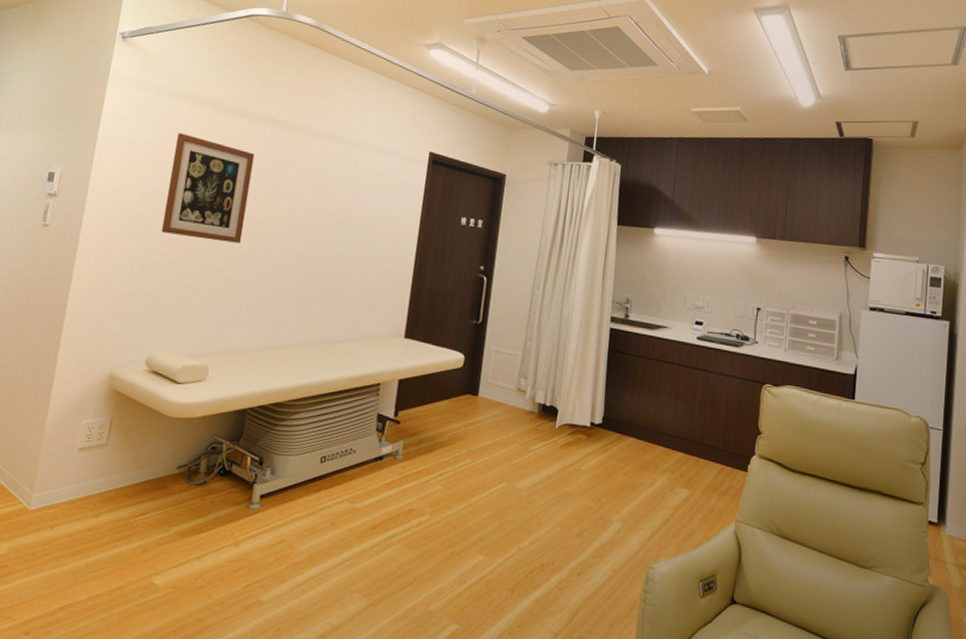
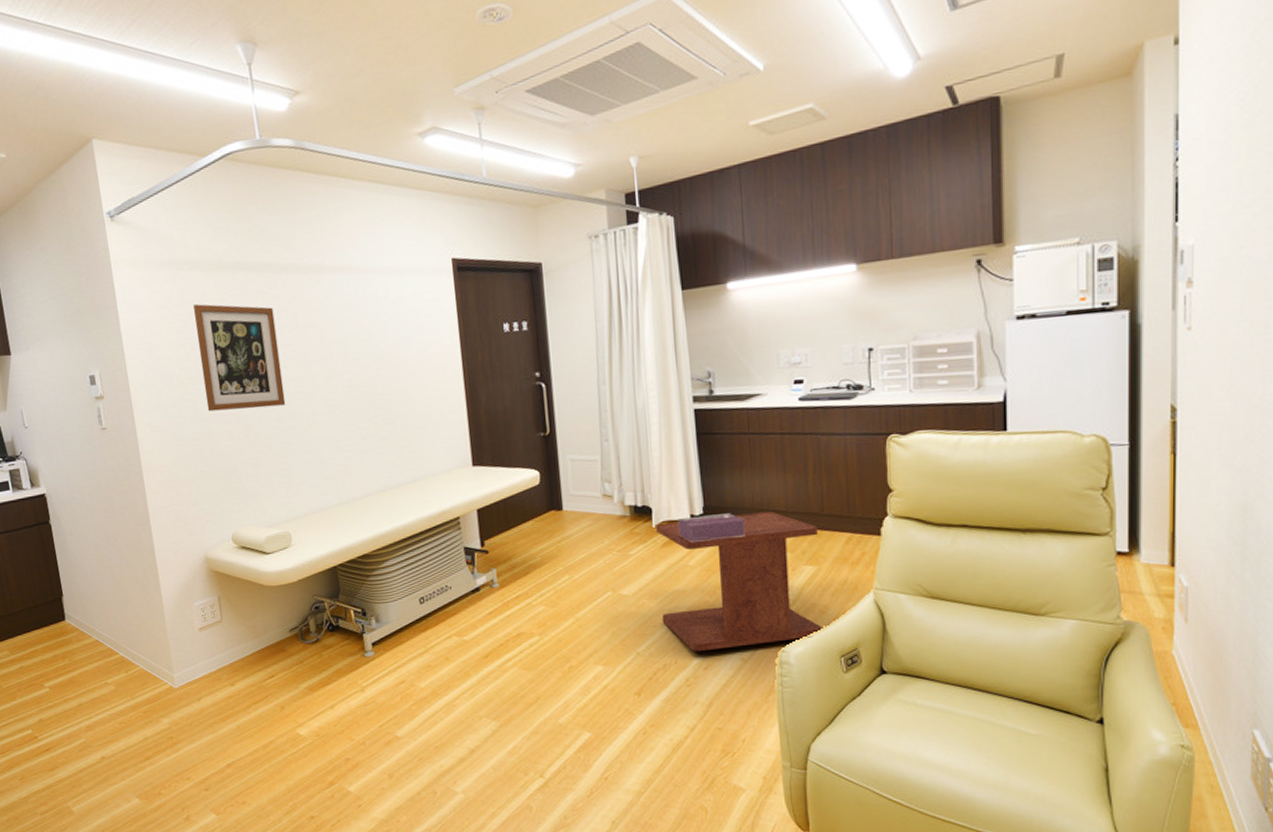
side table: none [548,425,696,558] -> present [656,511,822,652]
tissue box: none [577,424,636,452] -> present [678,513,745,543]

